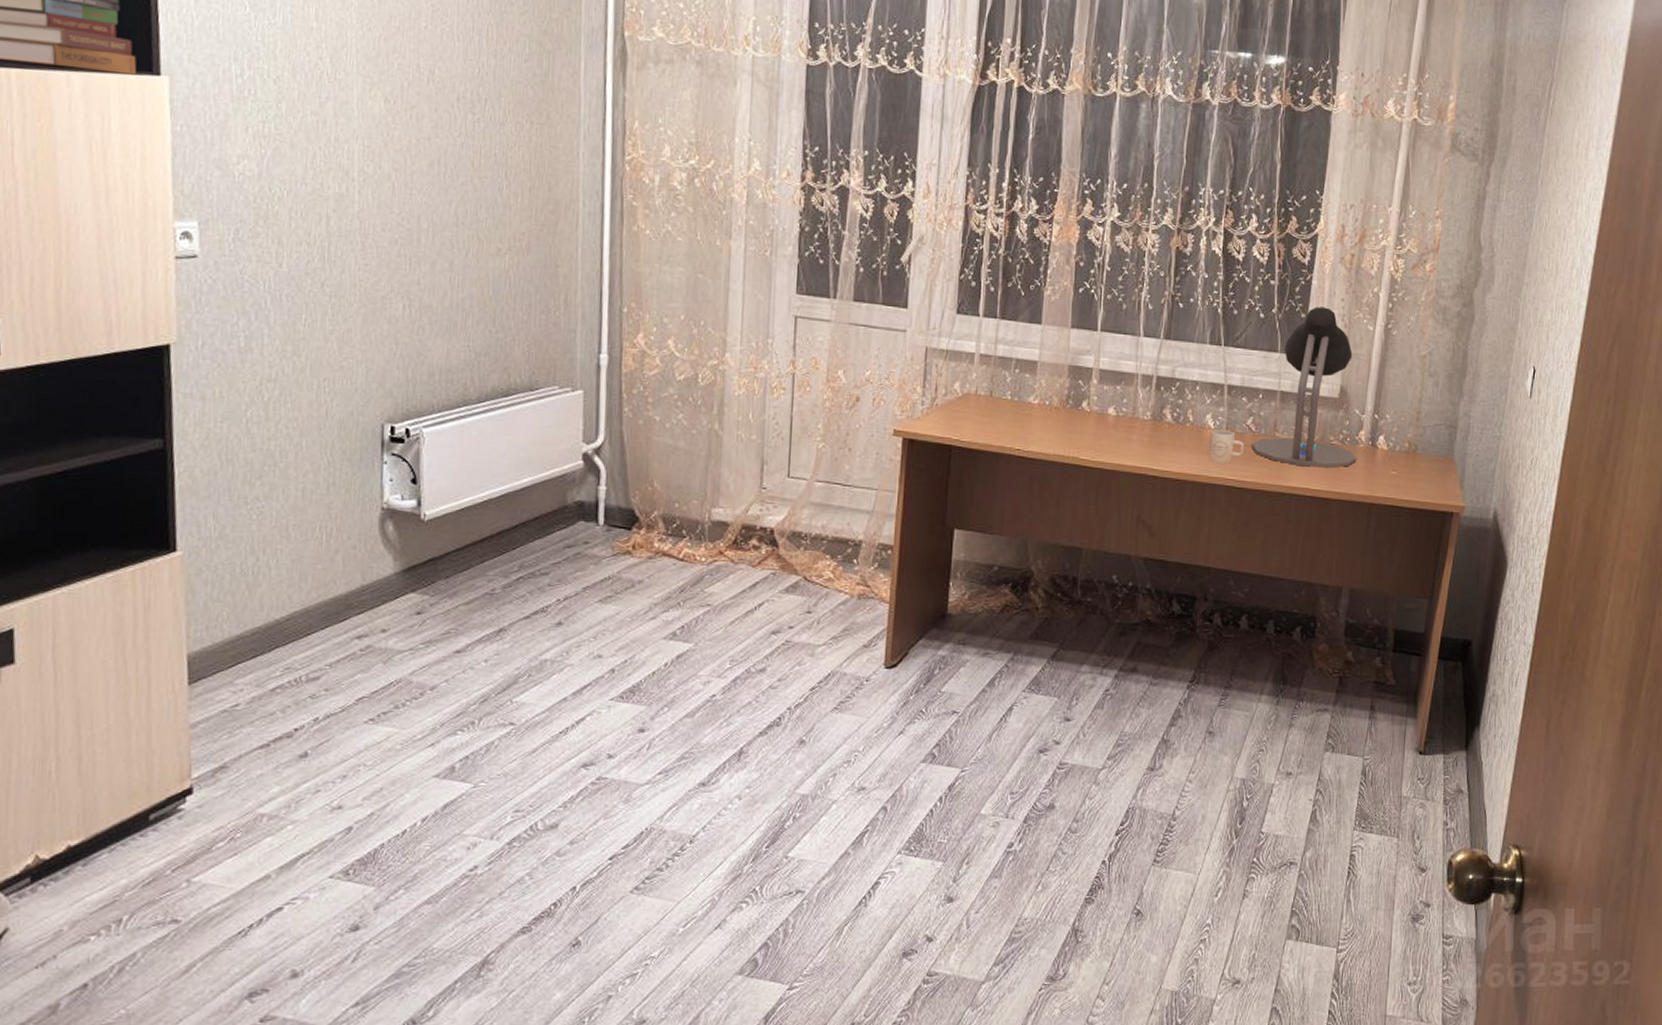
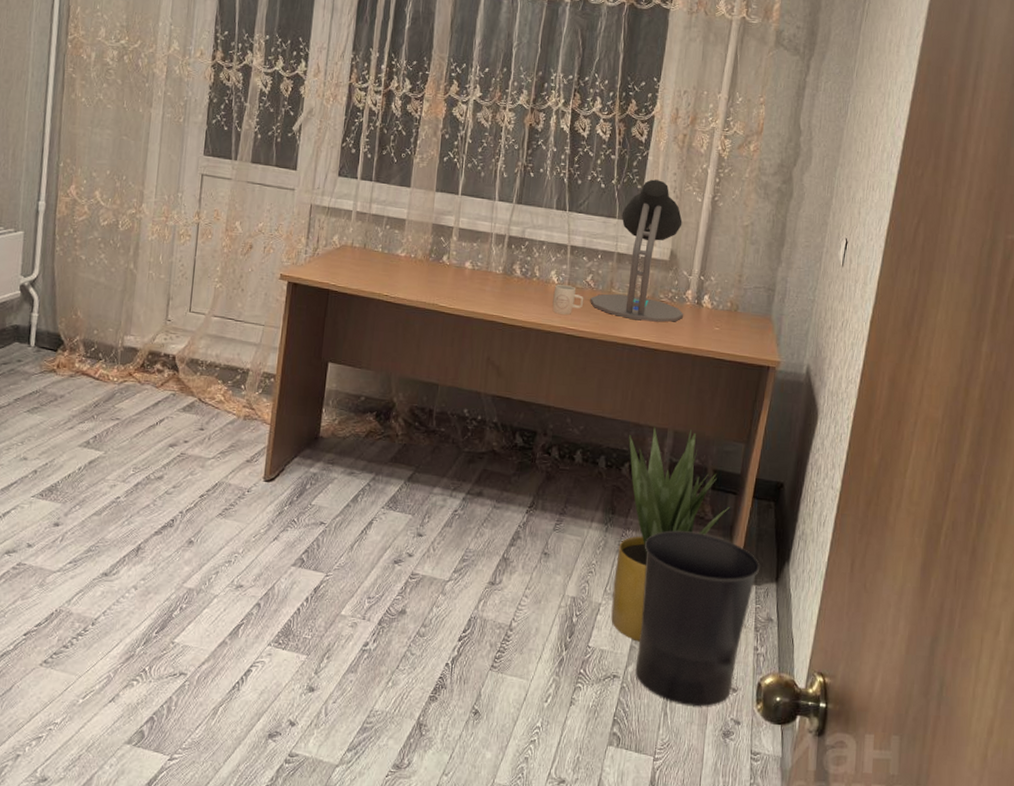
planter: none [1285,585,1413,824] -> present [611,427,730,642]
waste bin: none [1314,699,1447,891] -> present [635,530,759,707]

